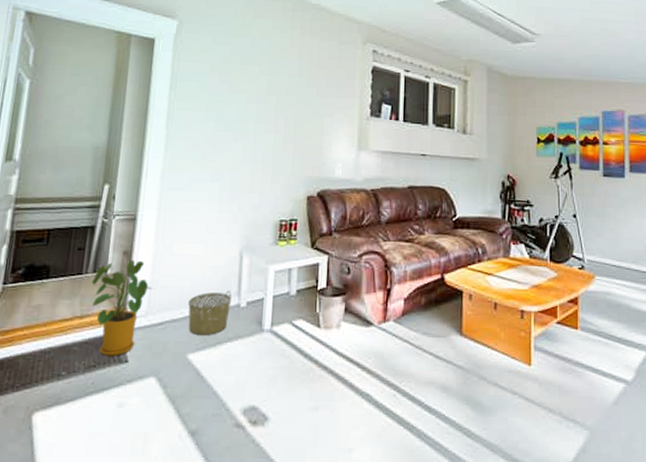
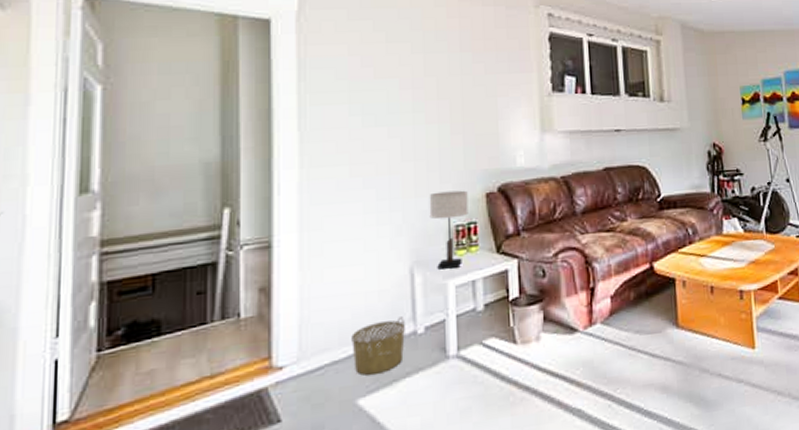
house plant: present [92,260,153,357] -> none [222,296,303,420]
table lamp: none [260,190,293,256] -> present [429,190,468,270]

